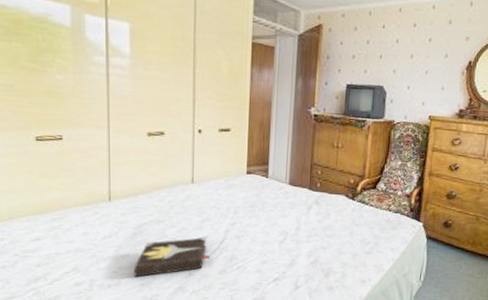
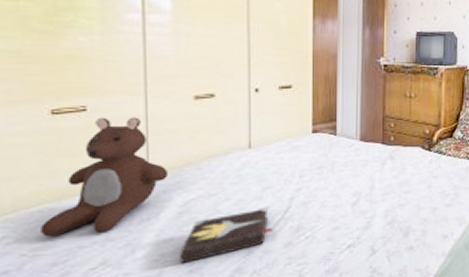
teddy bear: none [29,146,126,245] -> present [41,117,169,237]

